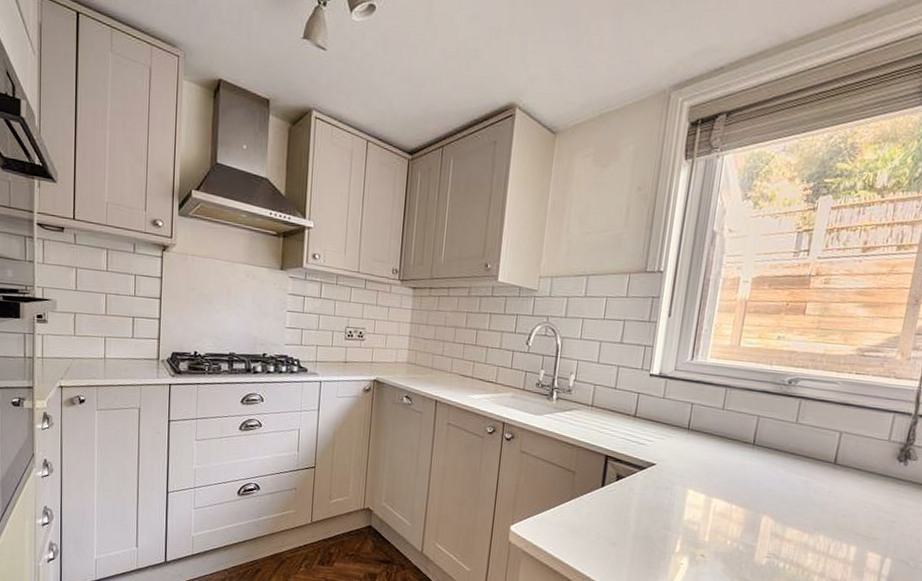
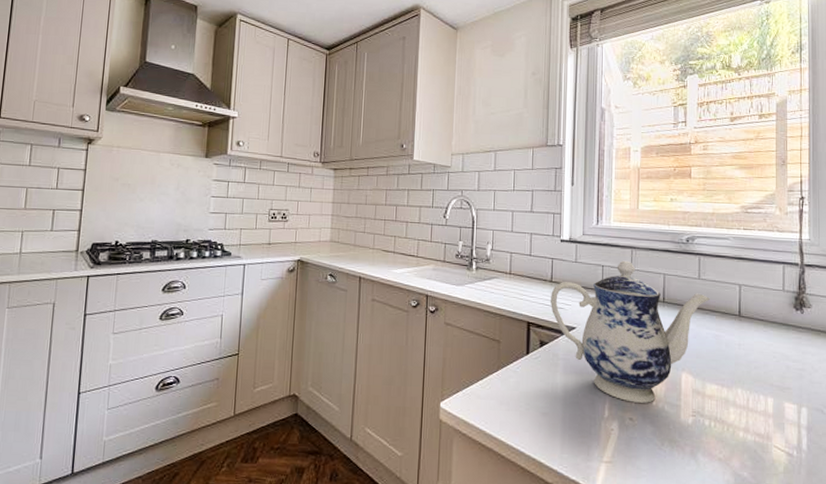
teapot: none [631,399,805,542] -> present [551,260,710,403]

